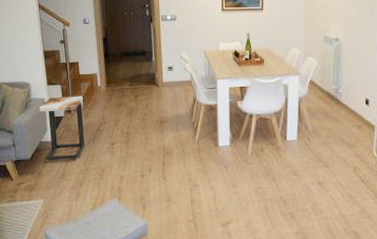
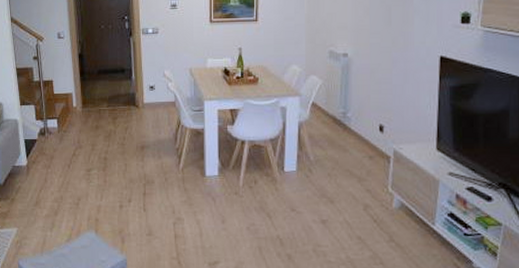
side table: present [39,96,85,161] -> none [11,117,59,187]

